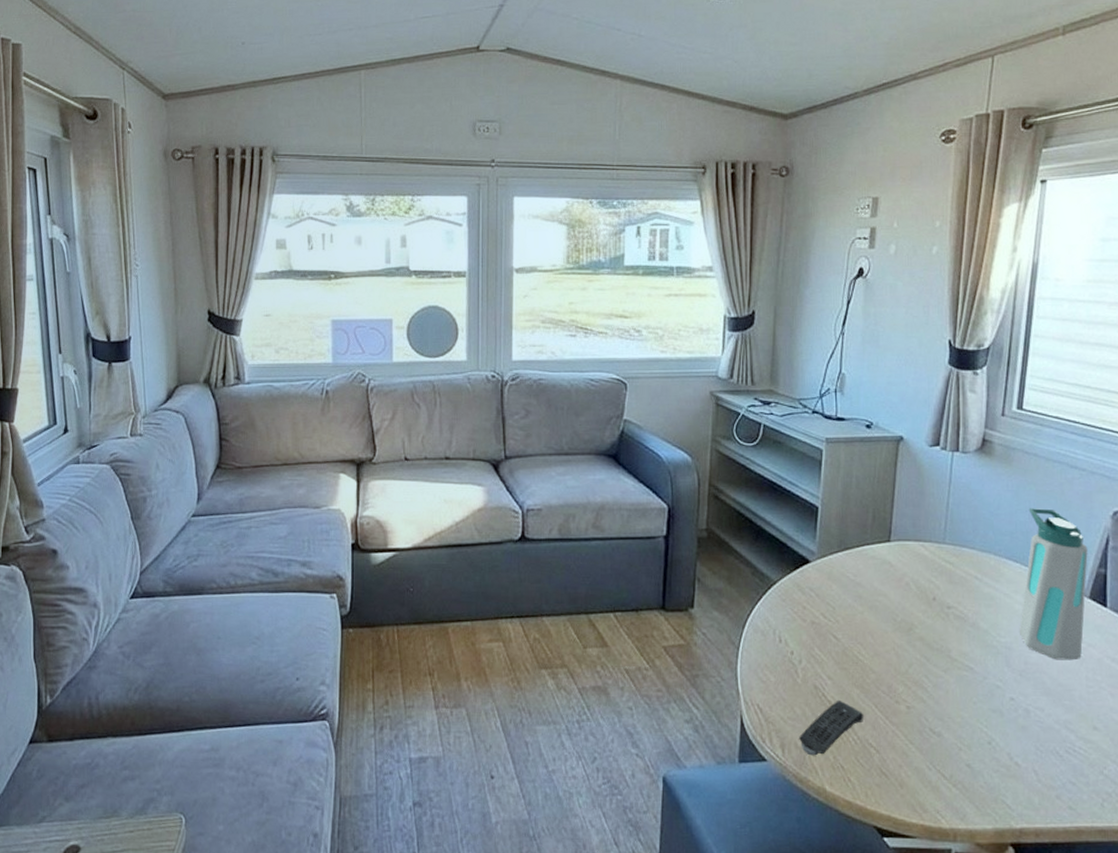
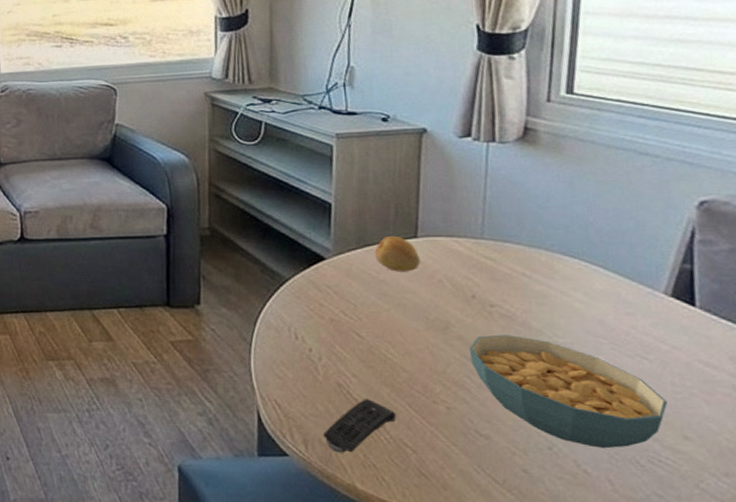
fruit: none [853,540,893,575] -> present [374,236,421,272]
cereal bowl: none [928,635,1082,741] -> present [469,334,667,449]
water bottle: present [1018,508,1088,661] -> none [580,199,668,364]

